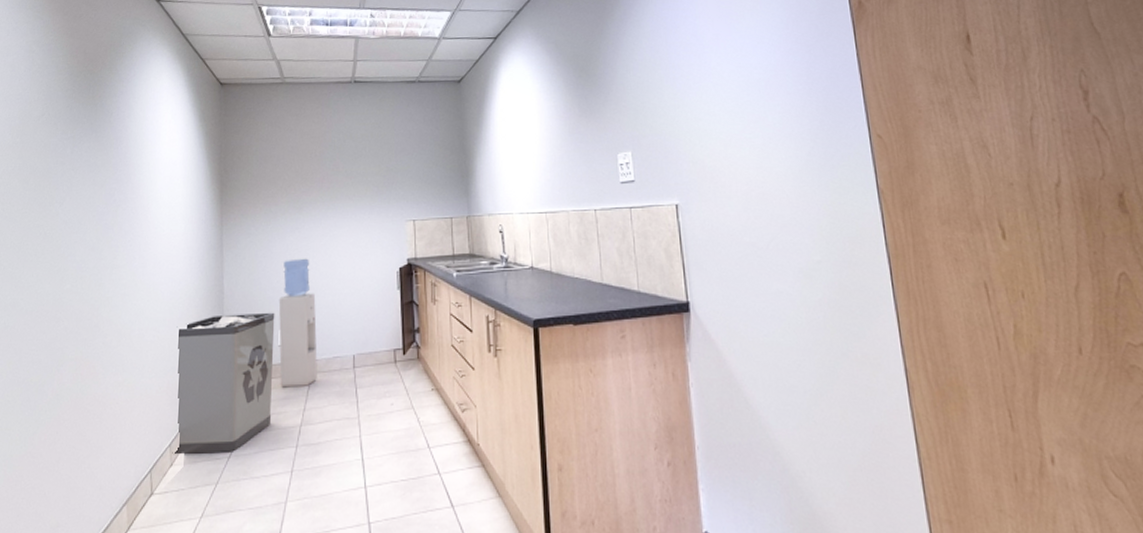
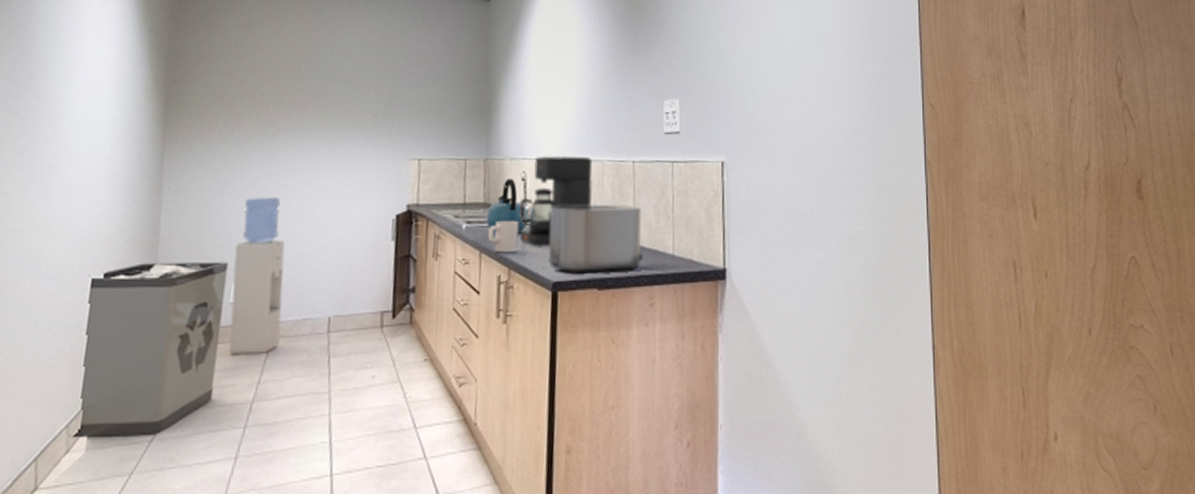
kettle: none [472,232,508,279] -> present [486,178,528,234]
cup: none [475,267,501,296] -> present [488,220,519,253]
coffee maker: none [499,209,561,290] -> present [518,156,593,248]
toaster: none [525,248,612,311] -> present [549,203,643,274]

